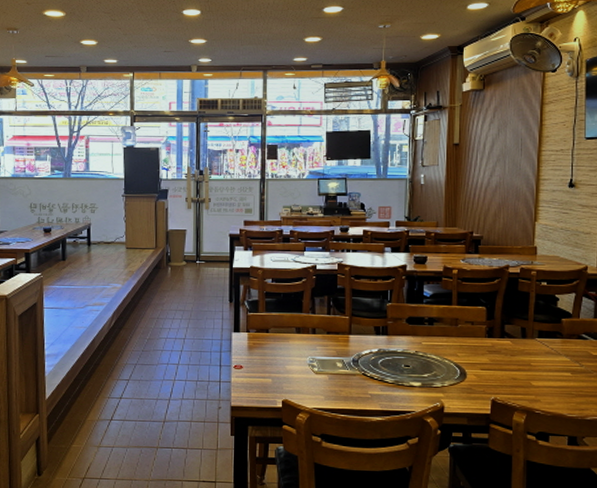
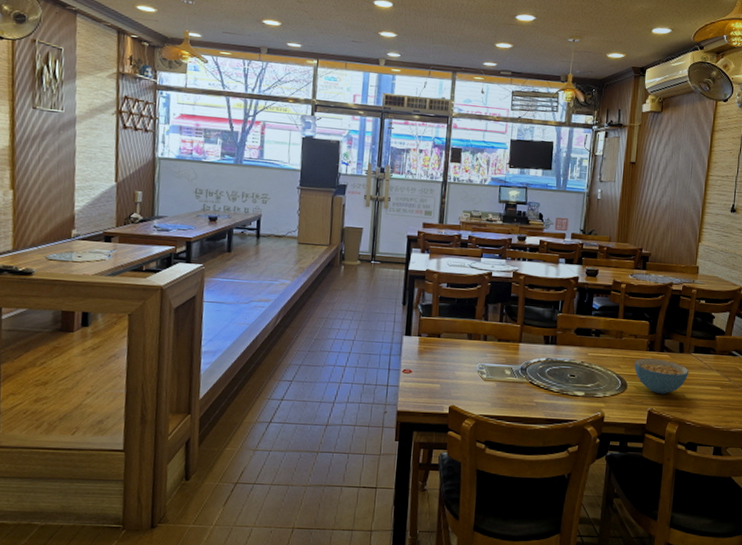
cereal bowl: none [473,345,535,383] -> present [634,358,690,395]

